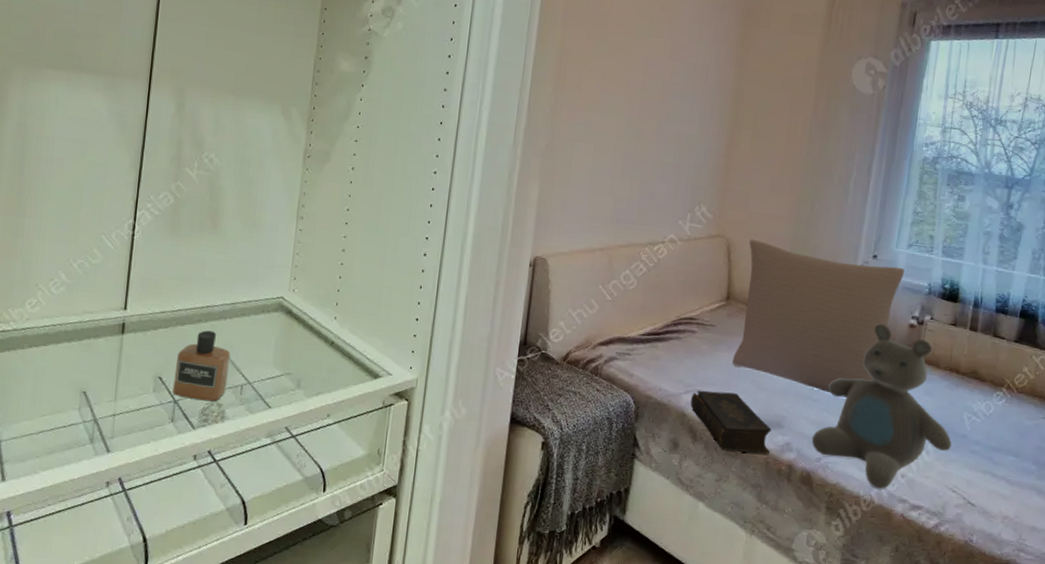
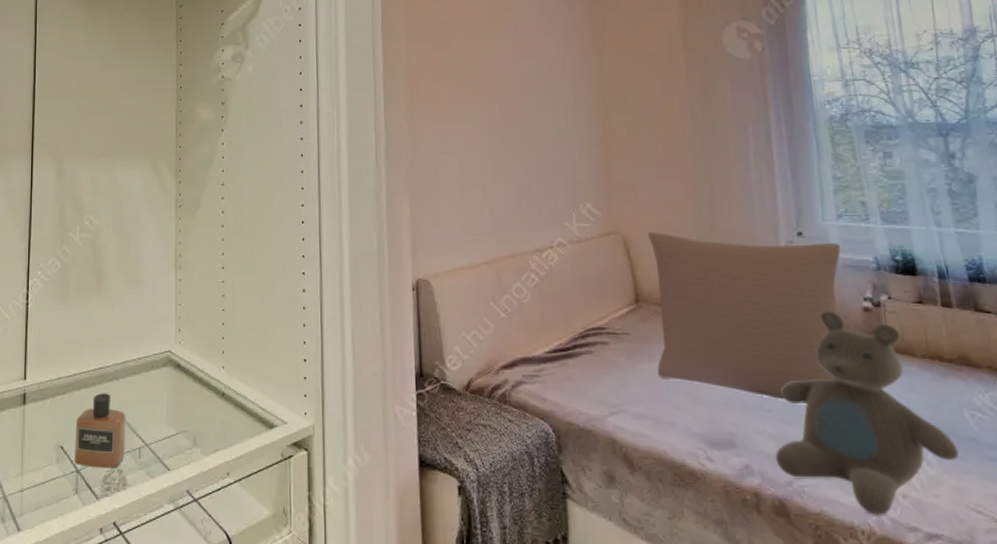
book: present [690,390,771,454] -> none [618,410,728,483]

